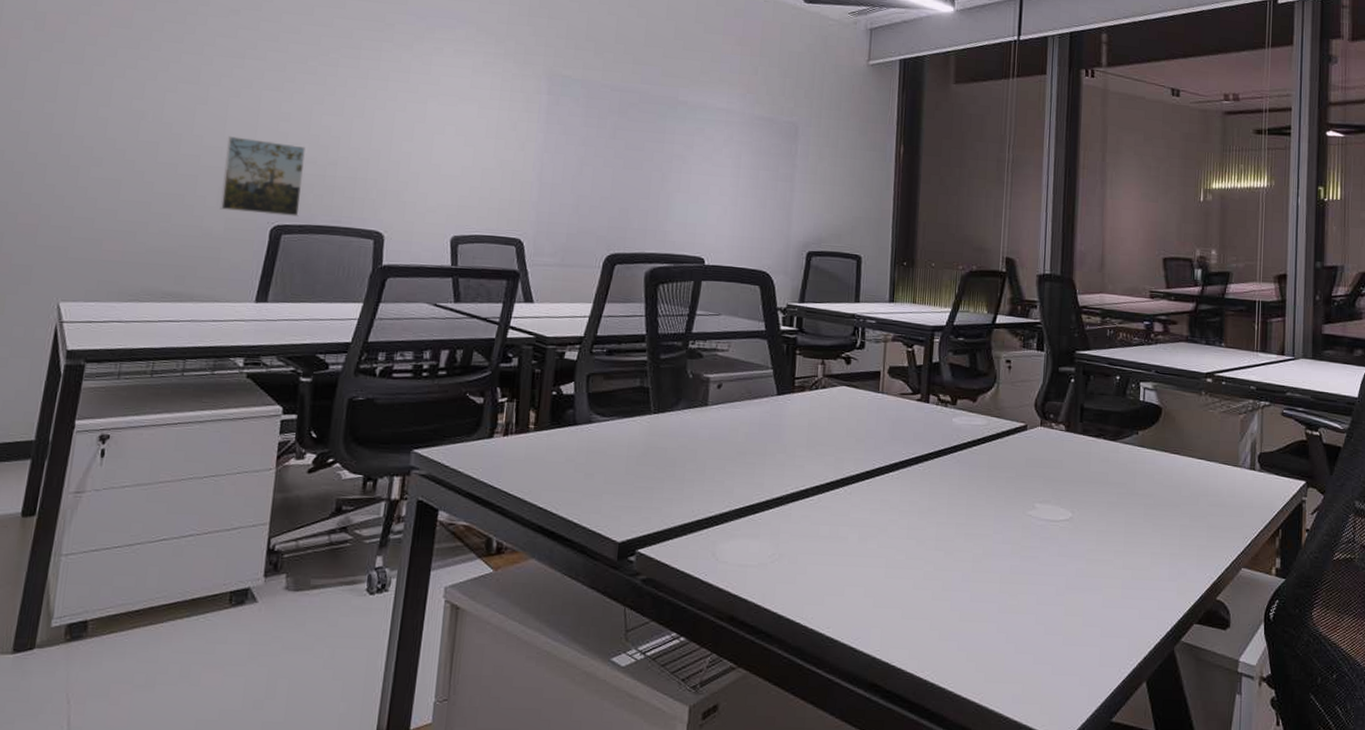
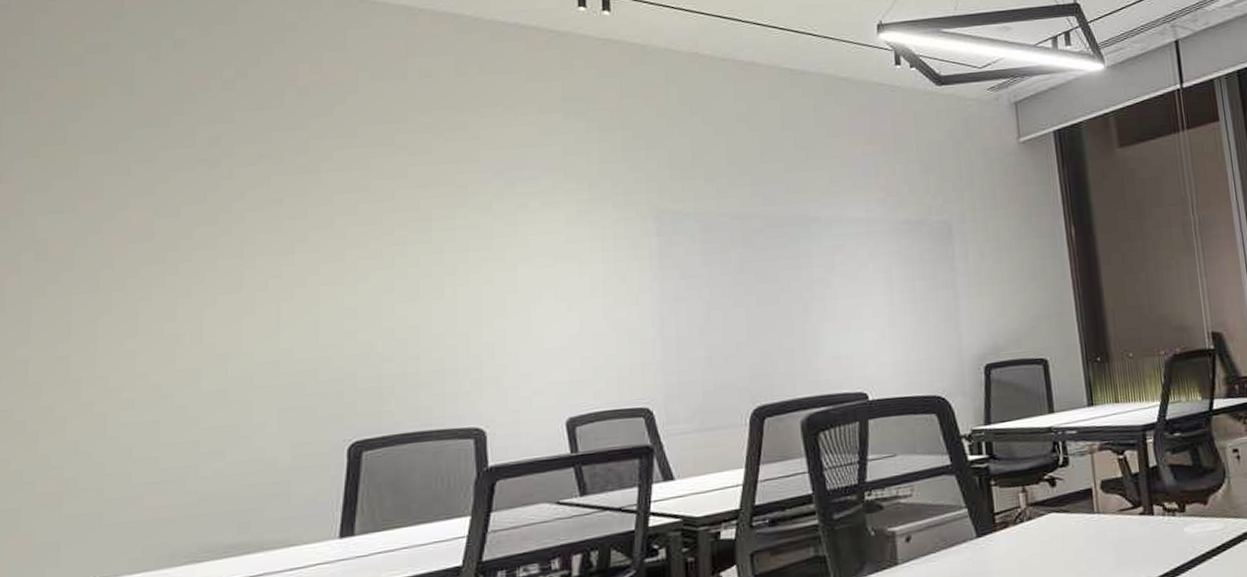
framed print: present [220,136,306,217] -> none [282,343,380,435]

